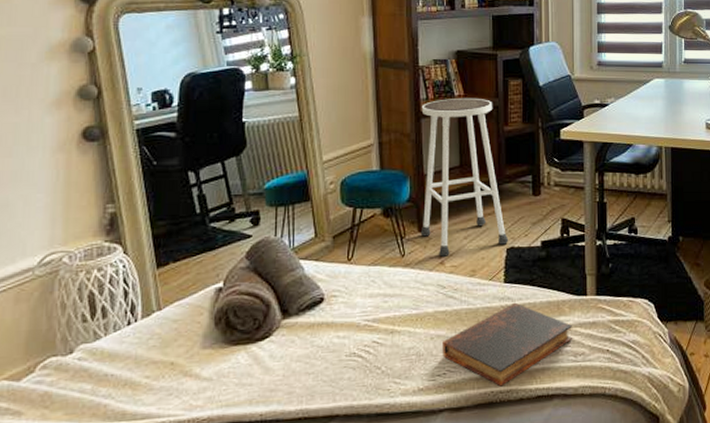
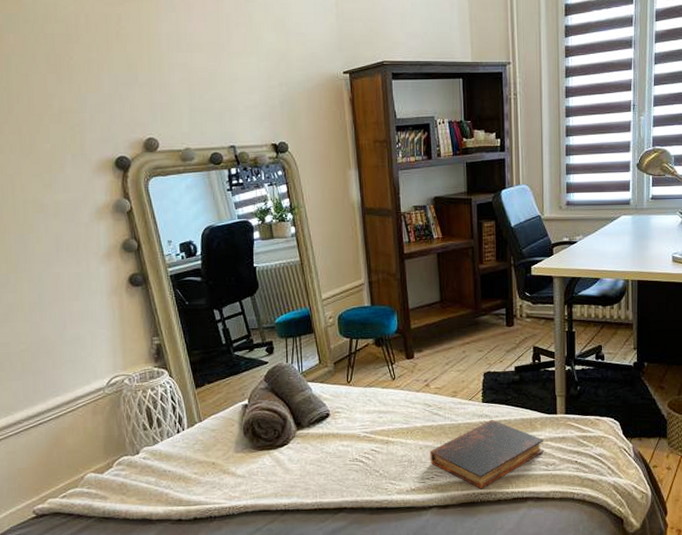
stool: present [420,99,509,257] -> none [404,240,486,380]

